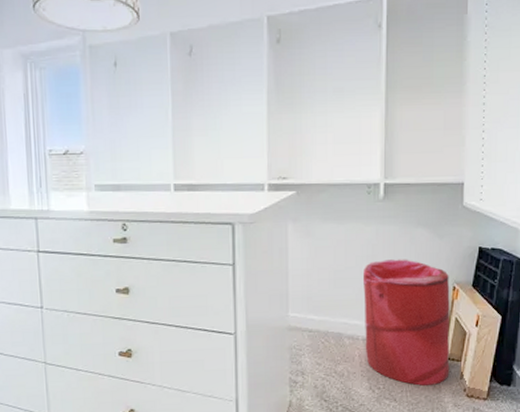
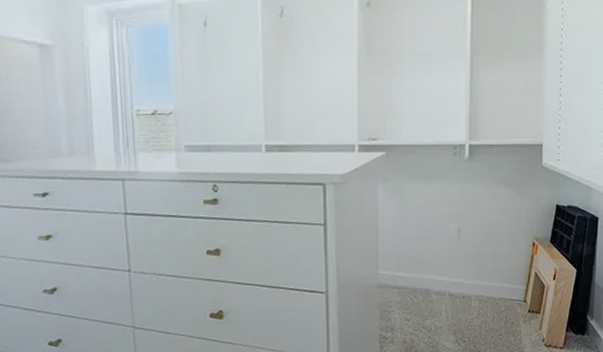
laundry hamper: present [362,259,450,386] -> none [449,217,530,338]

